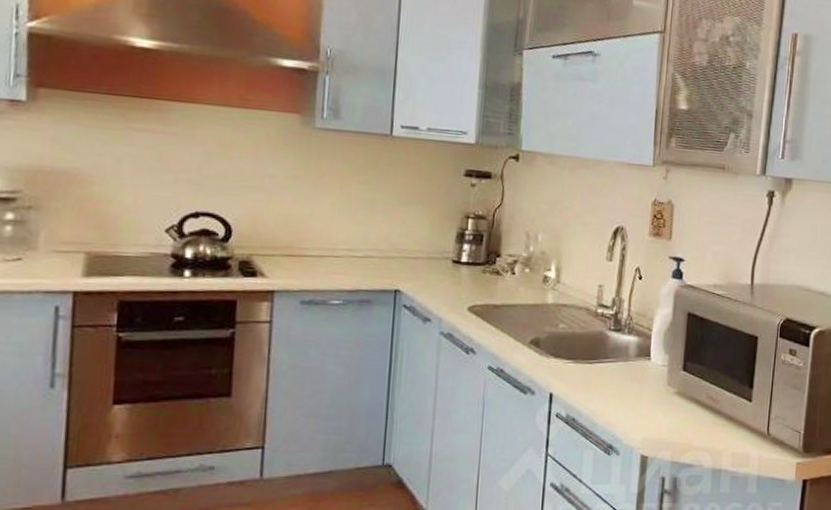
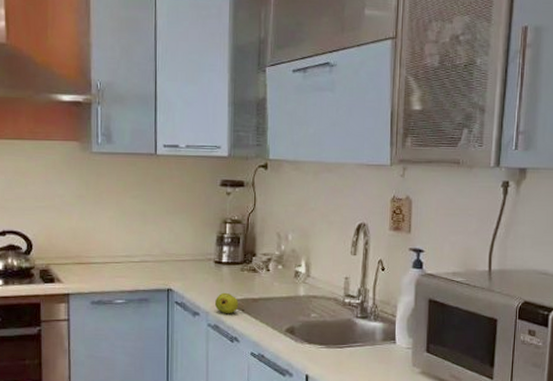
fruit: none [449,296,484,321] -> present [214,292,245,313]

